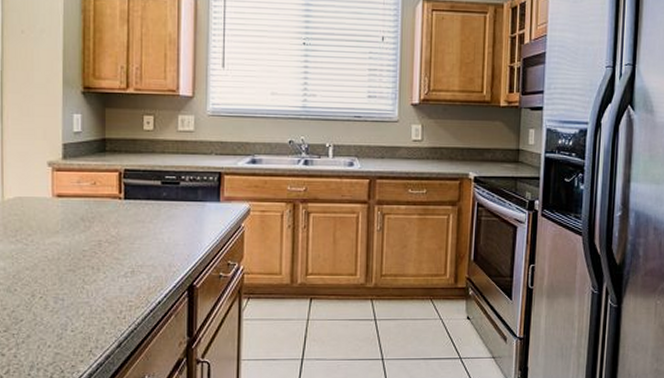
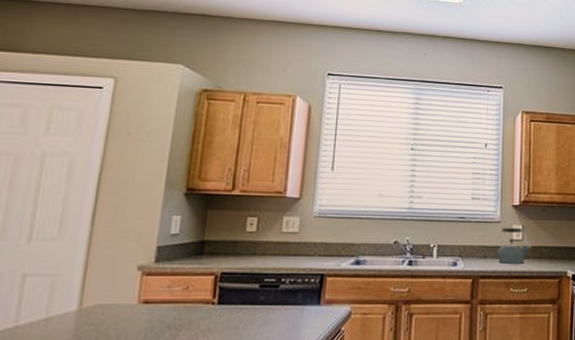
kettle: none [393,127,432,165] -> present [496,227,532,264]

